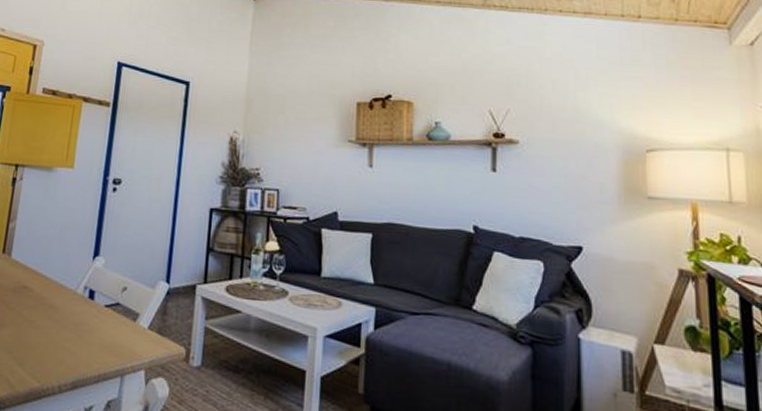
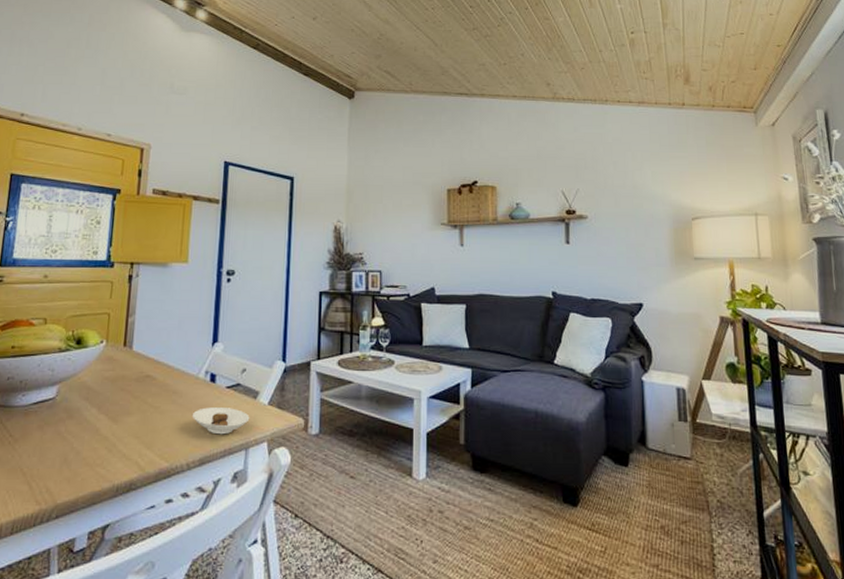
saucer: none [67,326,128,358] -> present [192,407,250,435]

